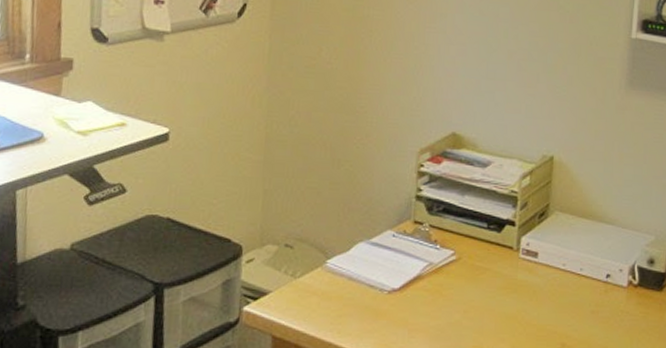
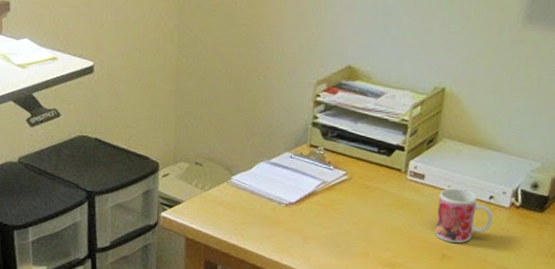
mug: none [551,266,612,329] -> present [434,188,494,243]

